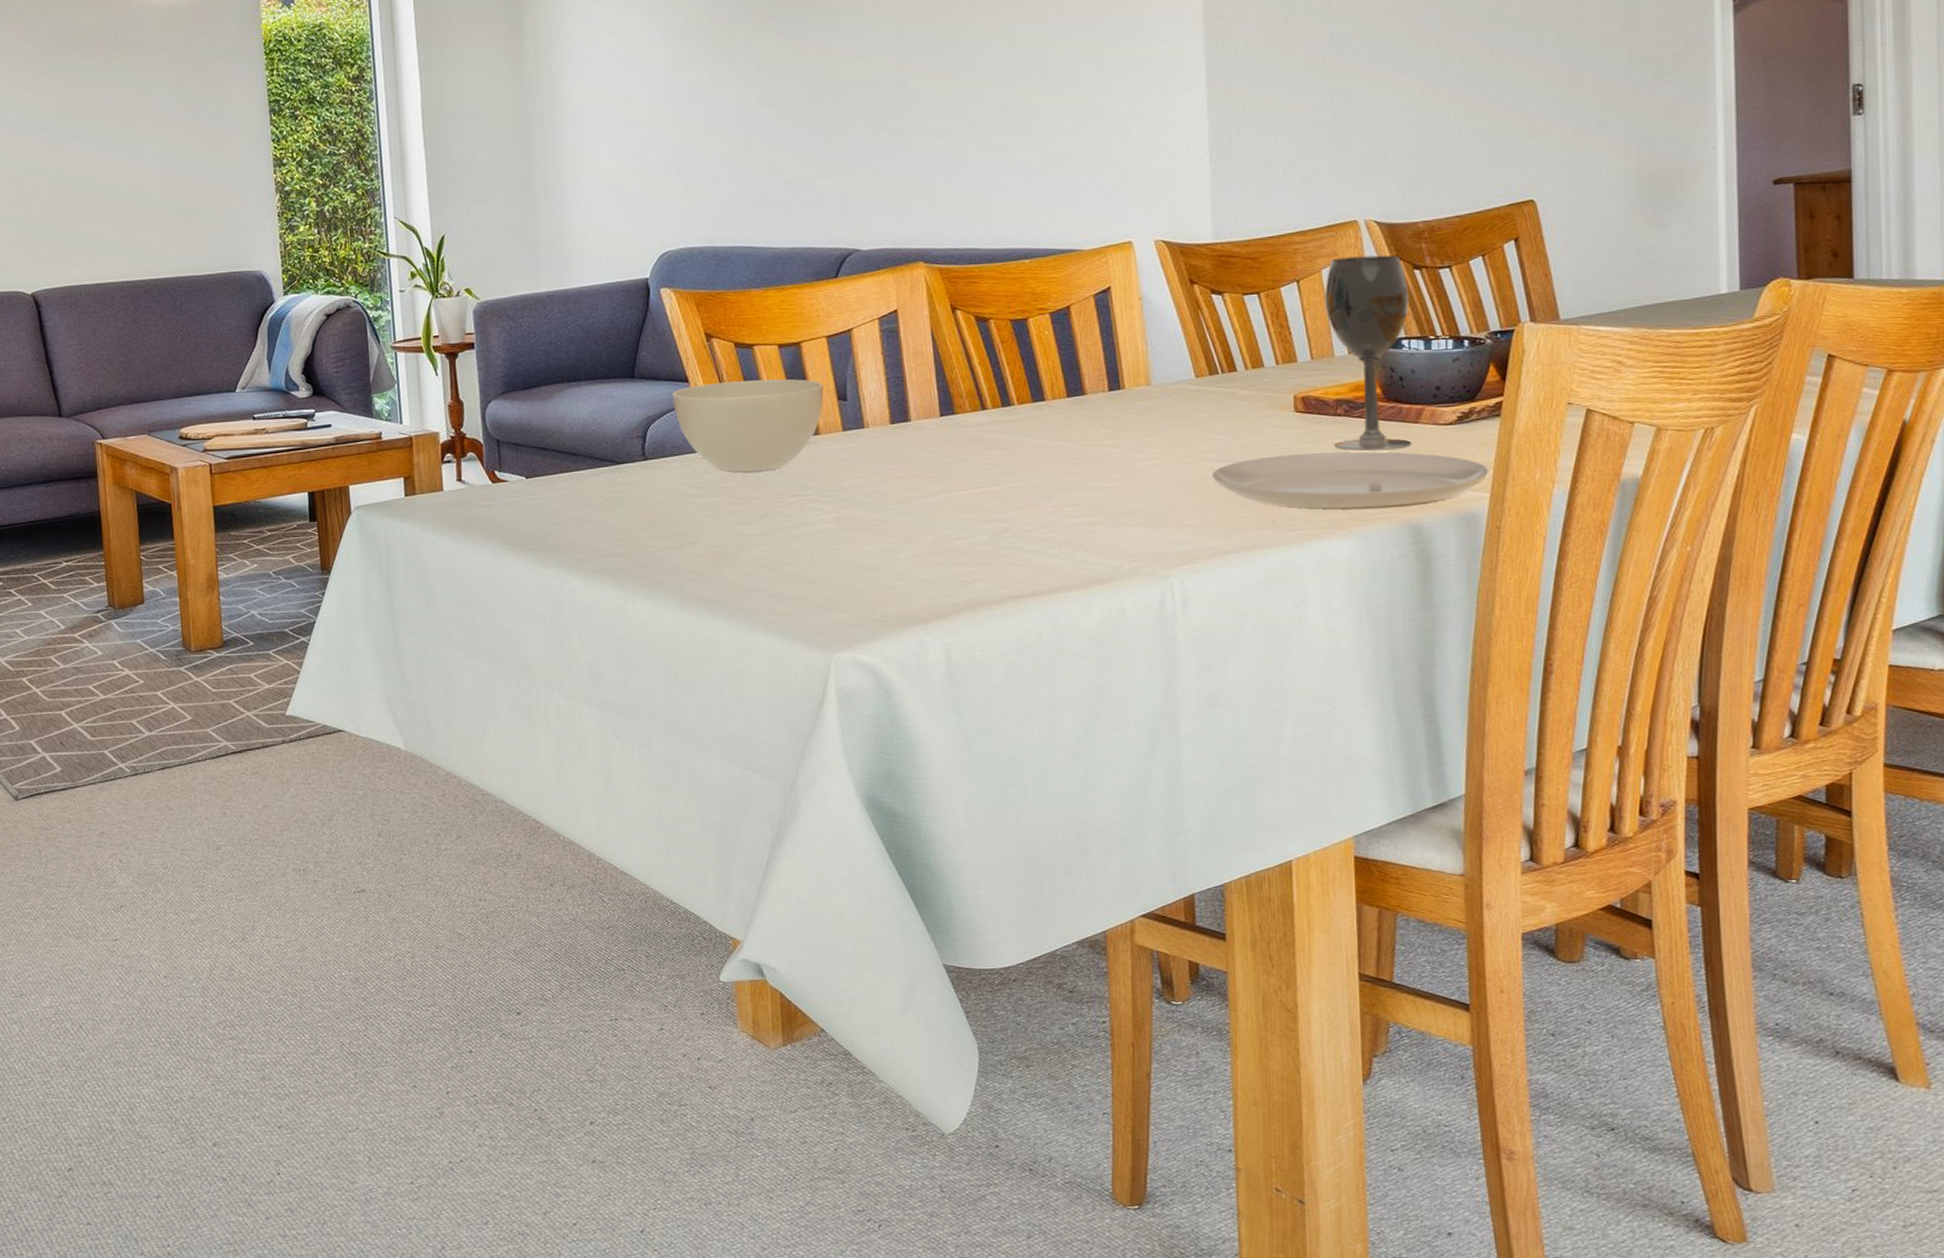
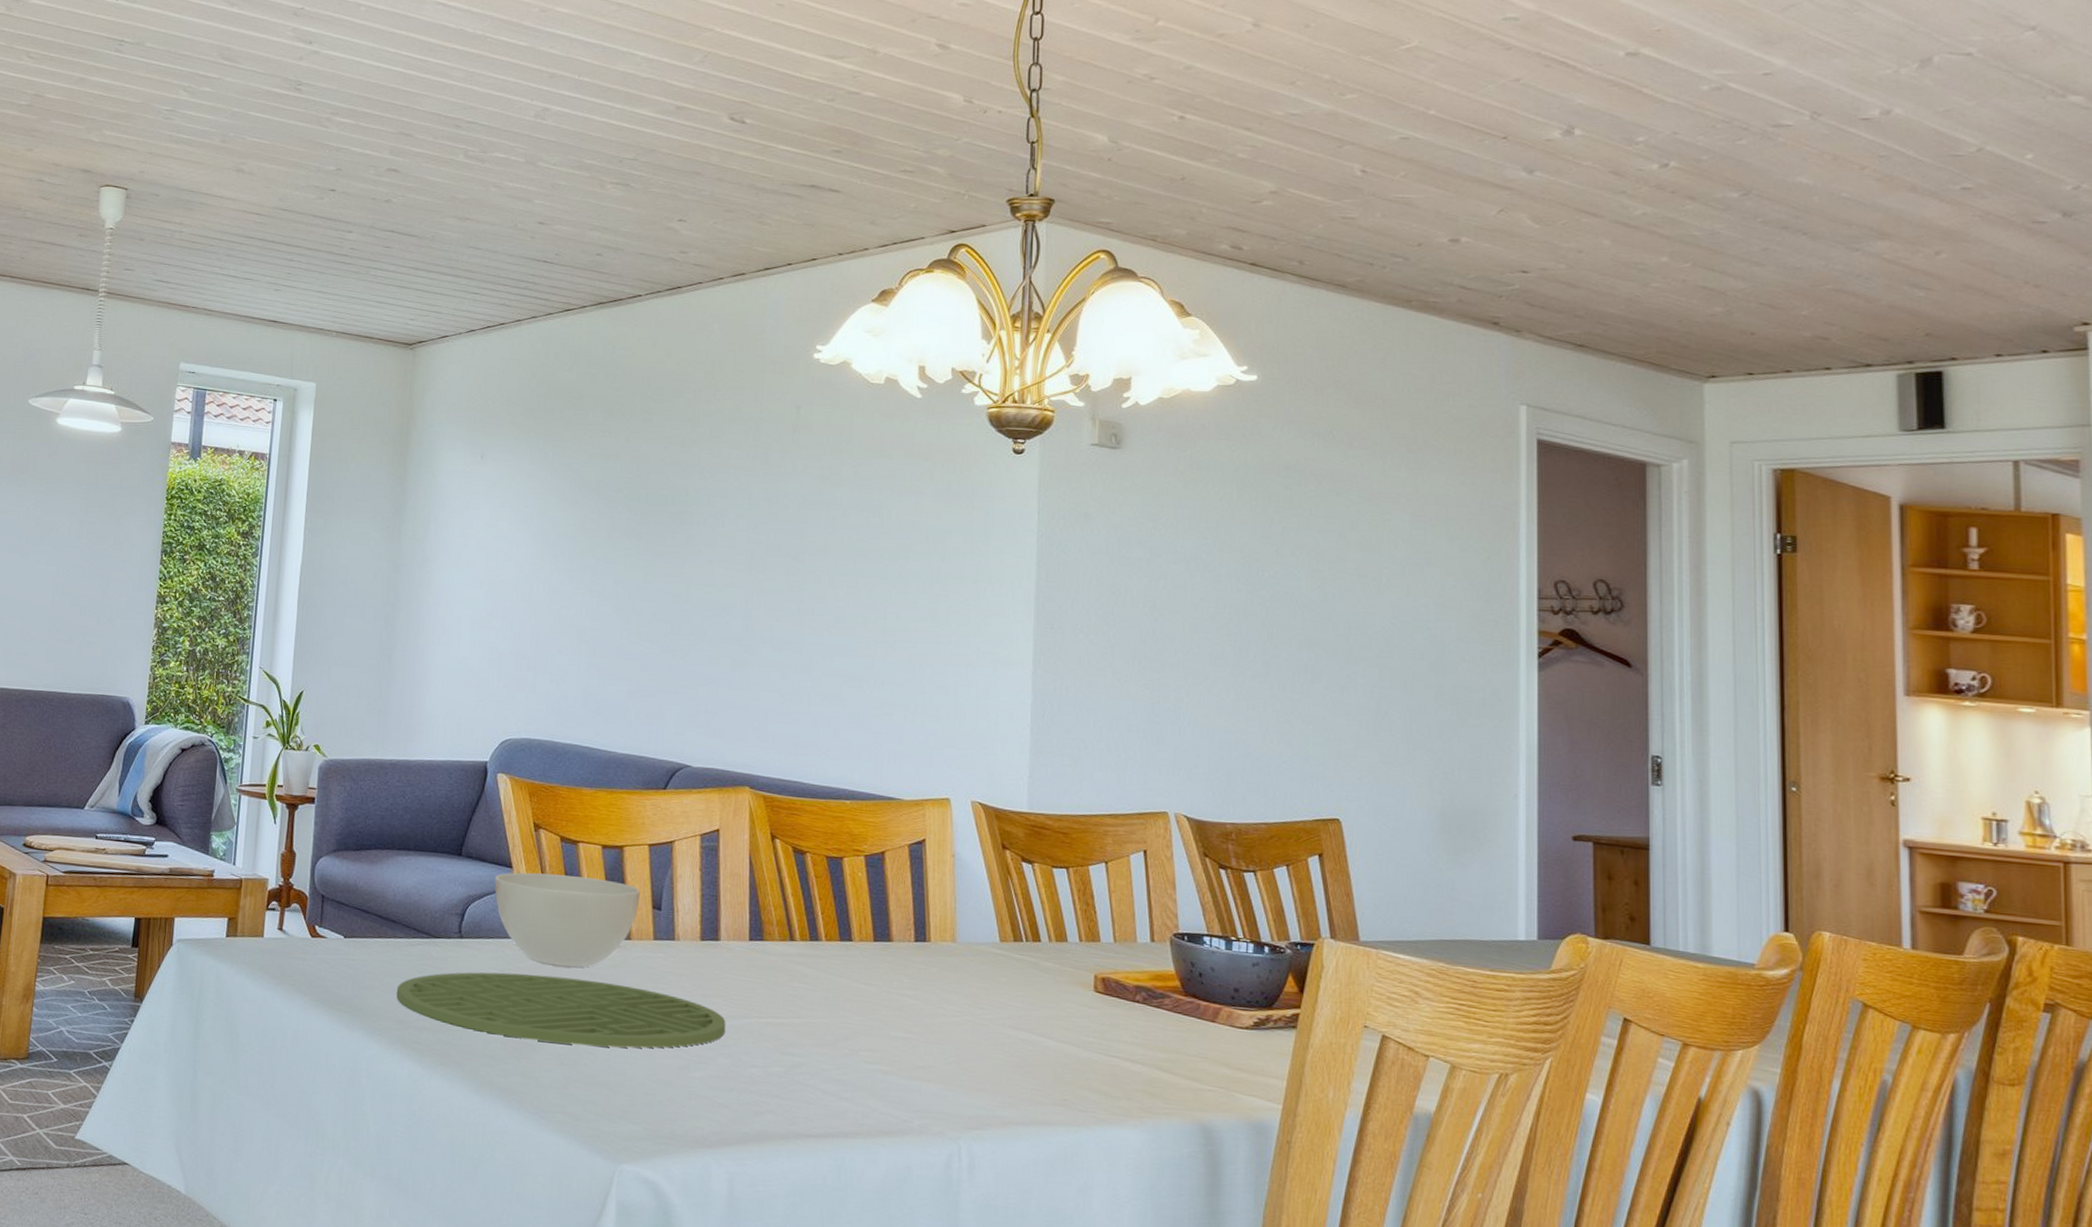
placemat: none [588,480,926,549] -> present [397,972,726,1049]
plate: present [1212,451,1489,510] -> none [1009,1032,1283,1106]
wine glass: present [1325,255,1412,452] -> none [1131,845,1214,1047]

